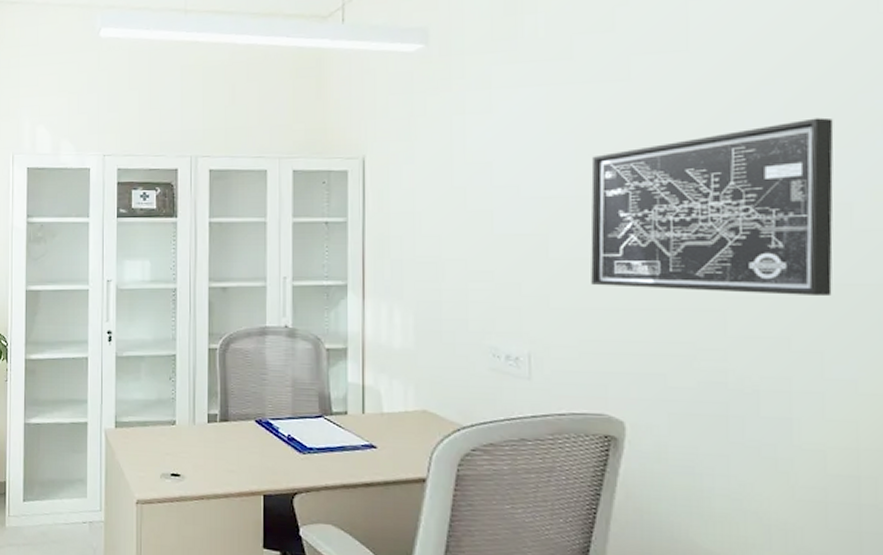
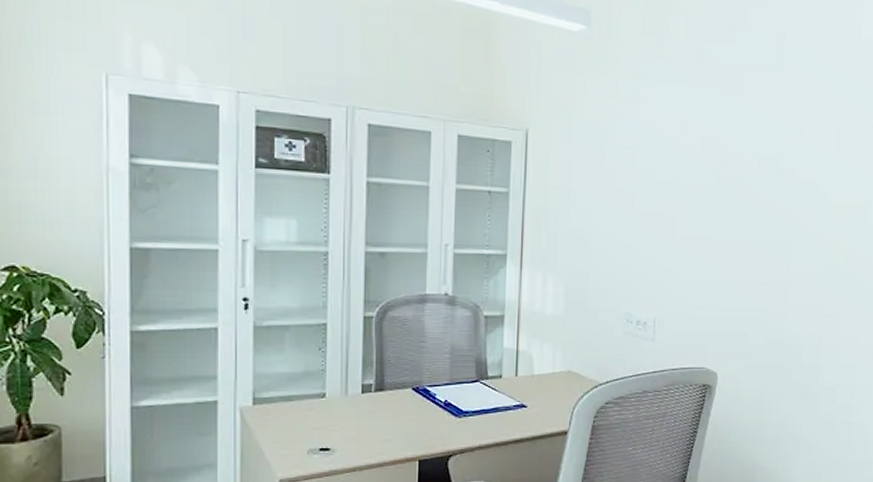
wall art: present [590,117,834,295] -> none [703,139,863,274]

